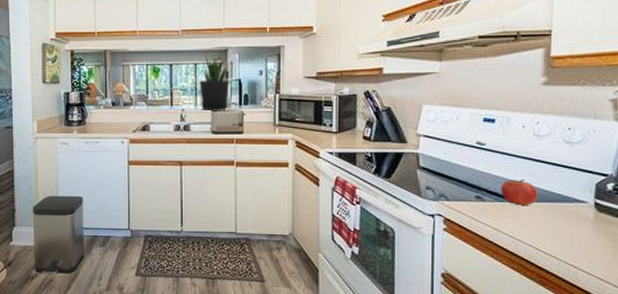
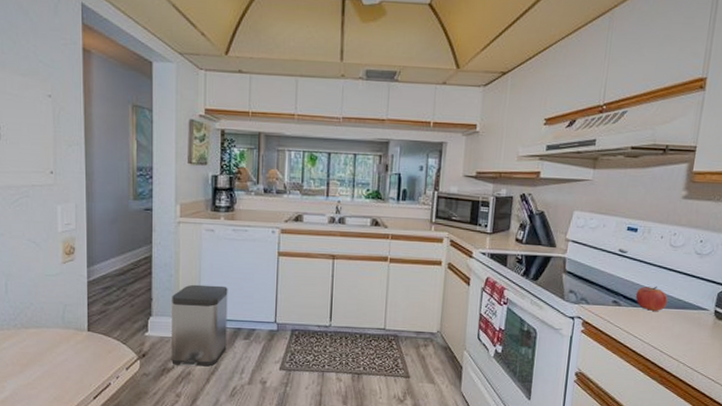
planter: present [199,55,229,110] -> none [357,146,389,204]
toaster: present [210,109,246,134] -> none [365,202,403,230]

